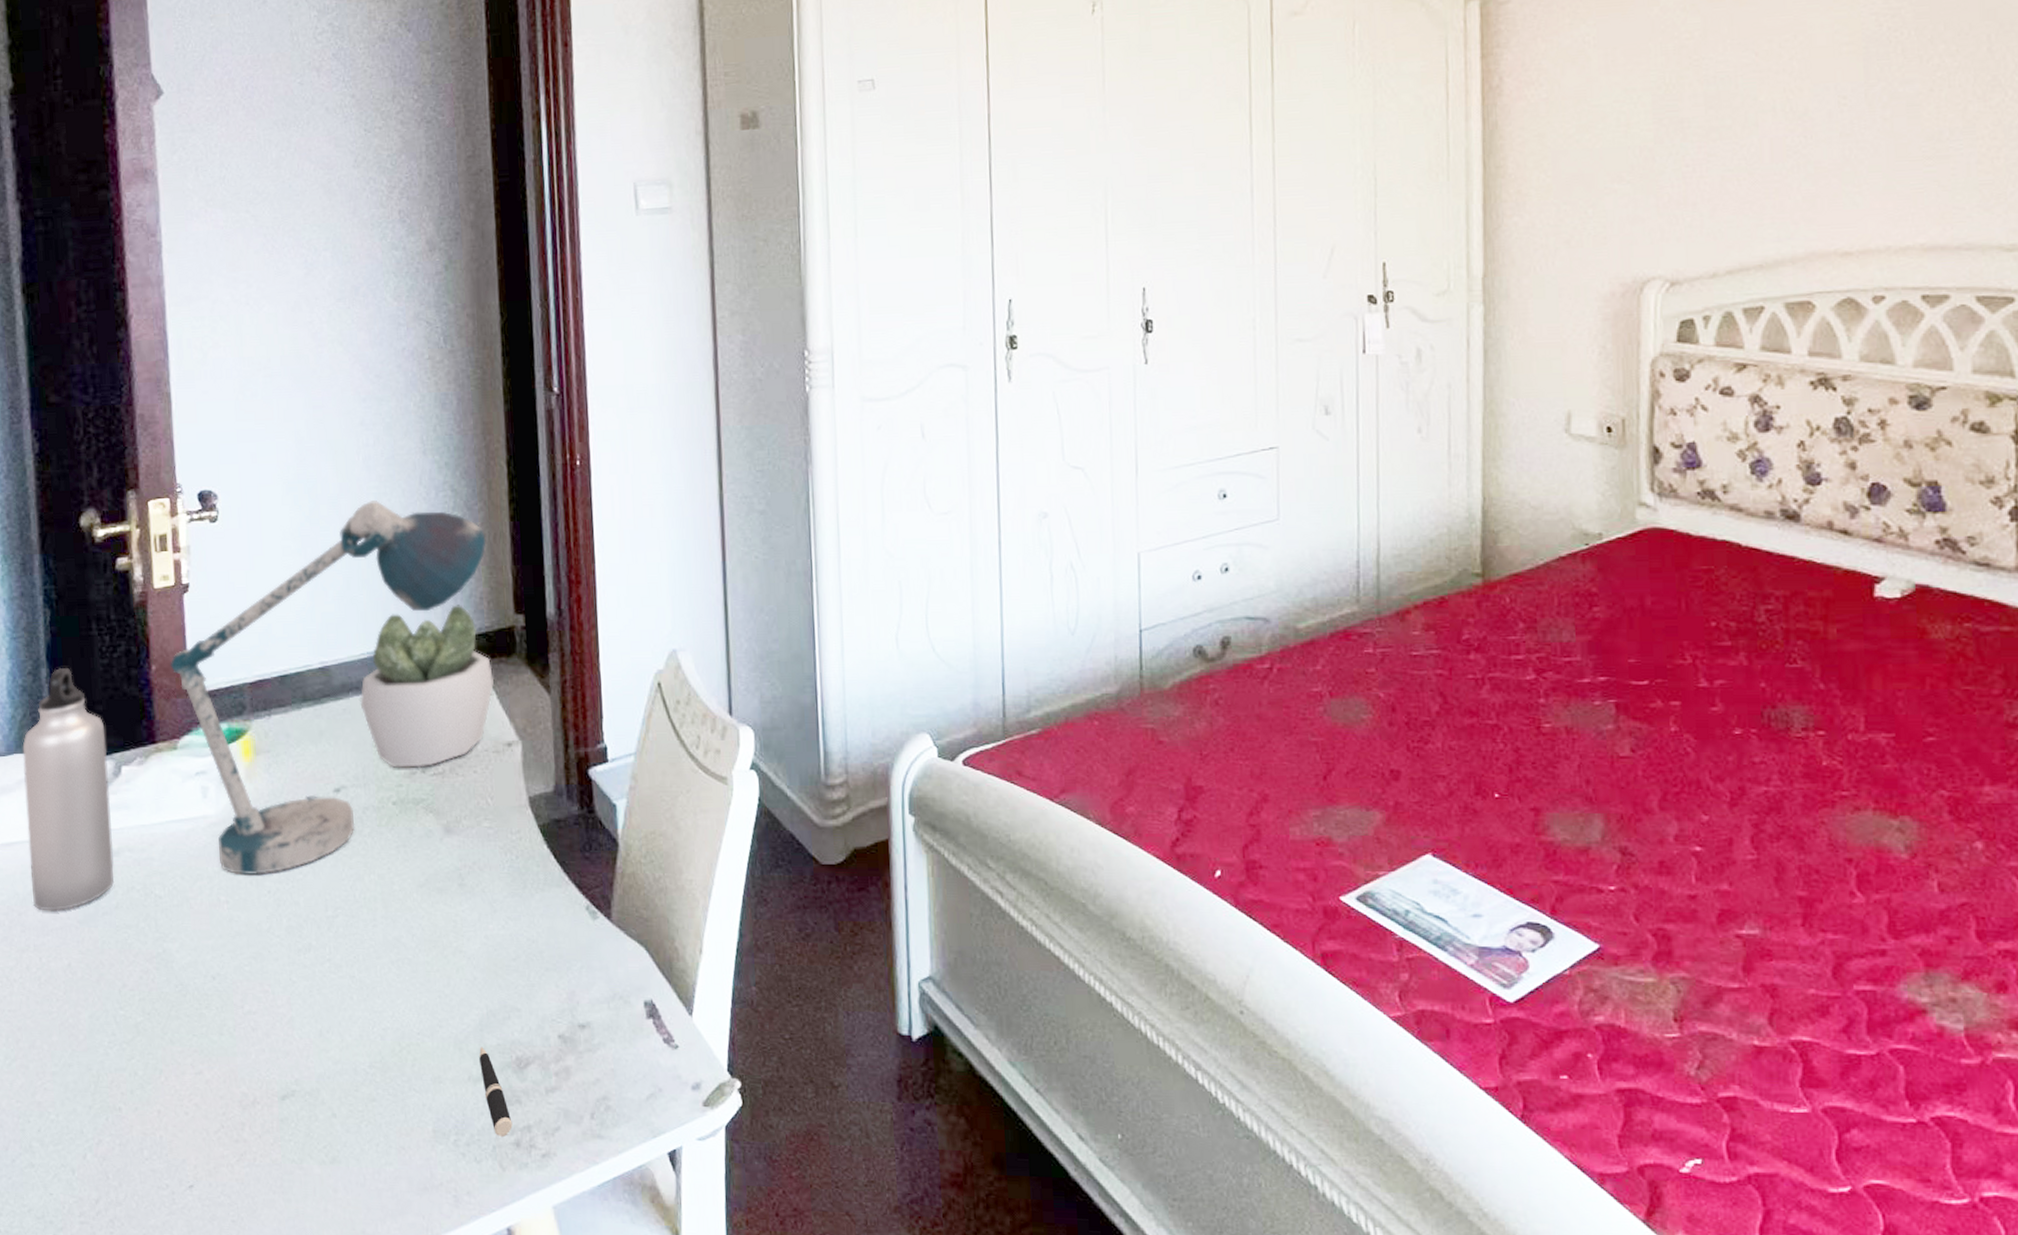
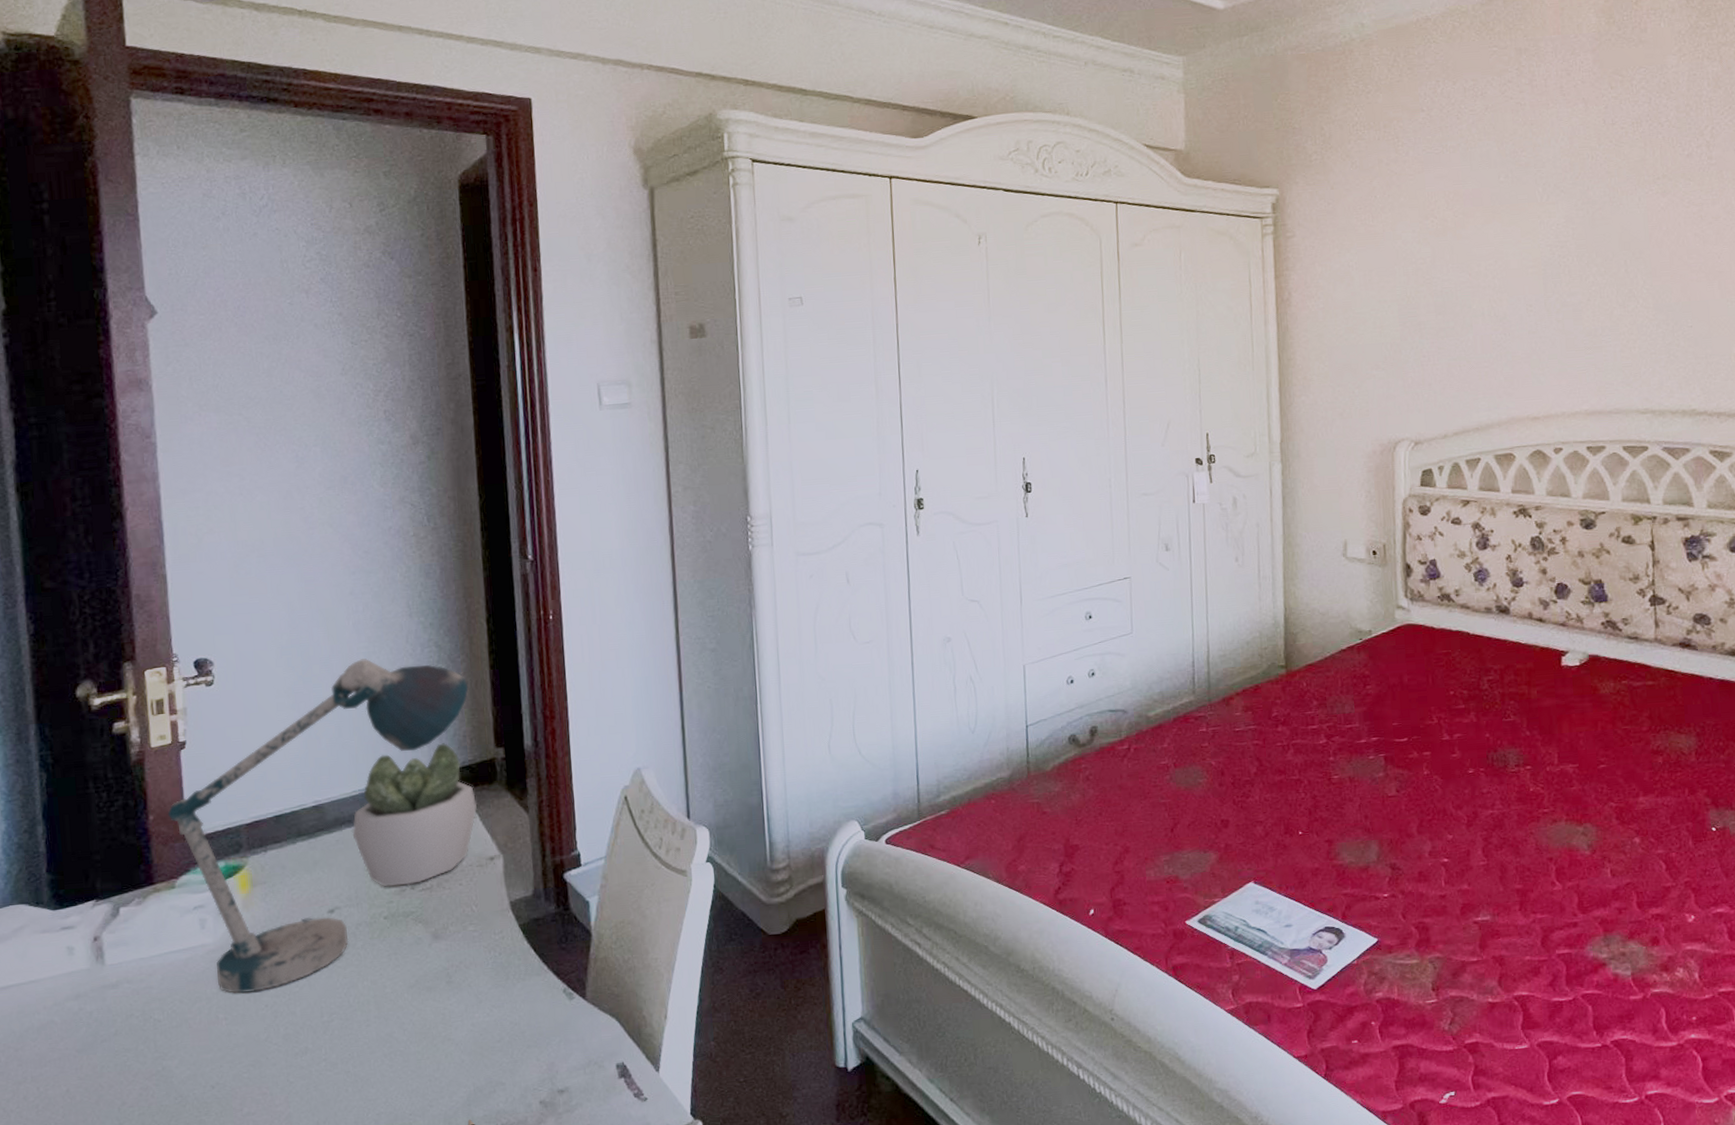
water bottle: present [22,668,115,911] -> none [18,824,113,1045]

